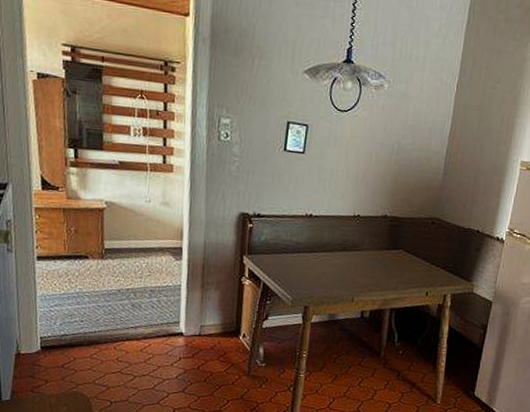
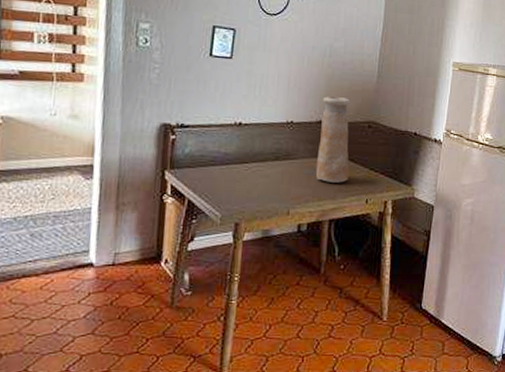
vase: none [379,192,416,275] -> present [315,96,351,183]

